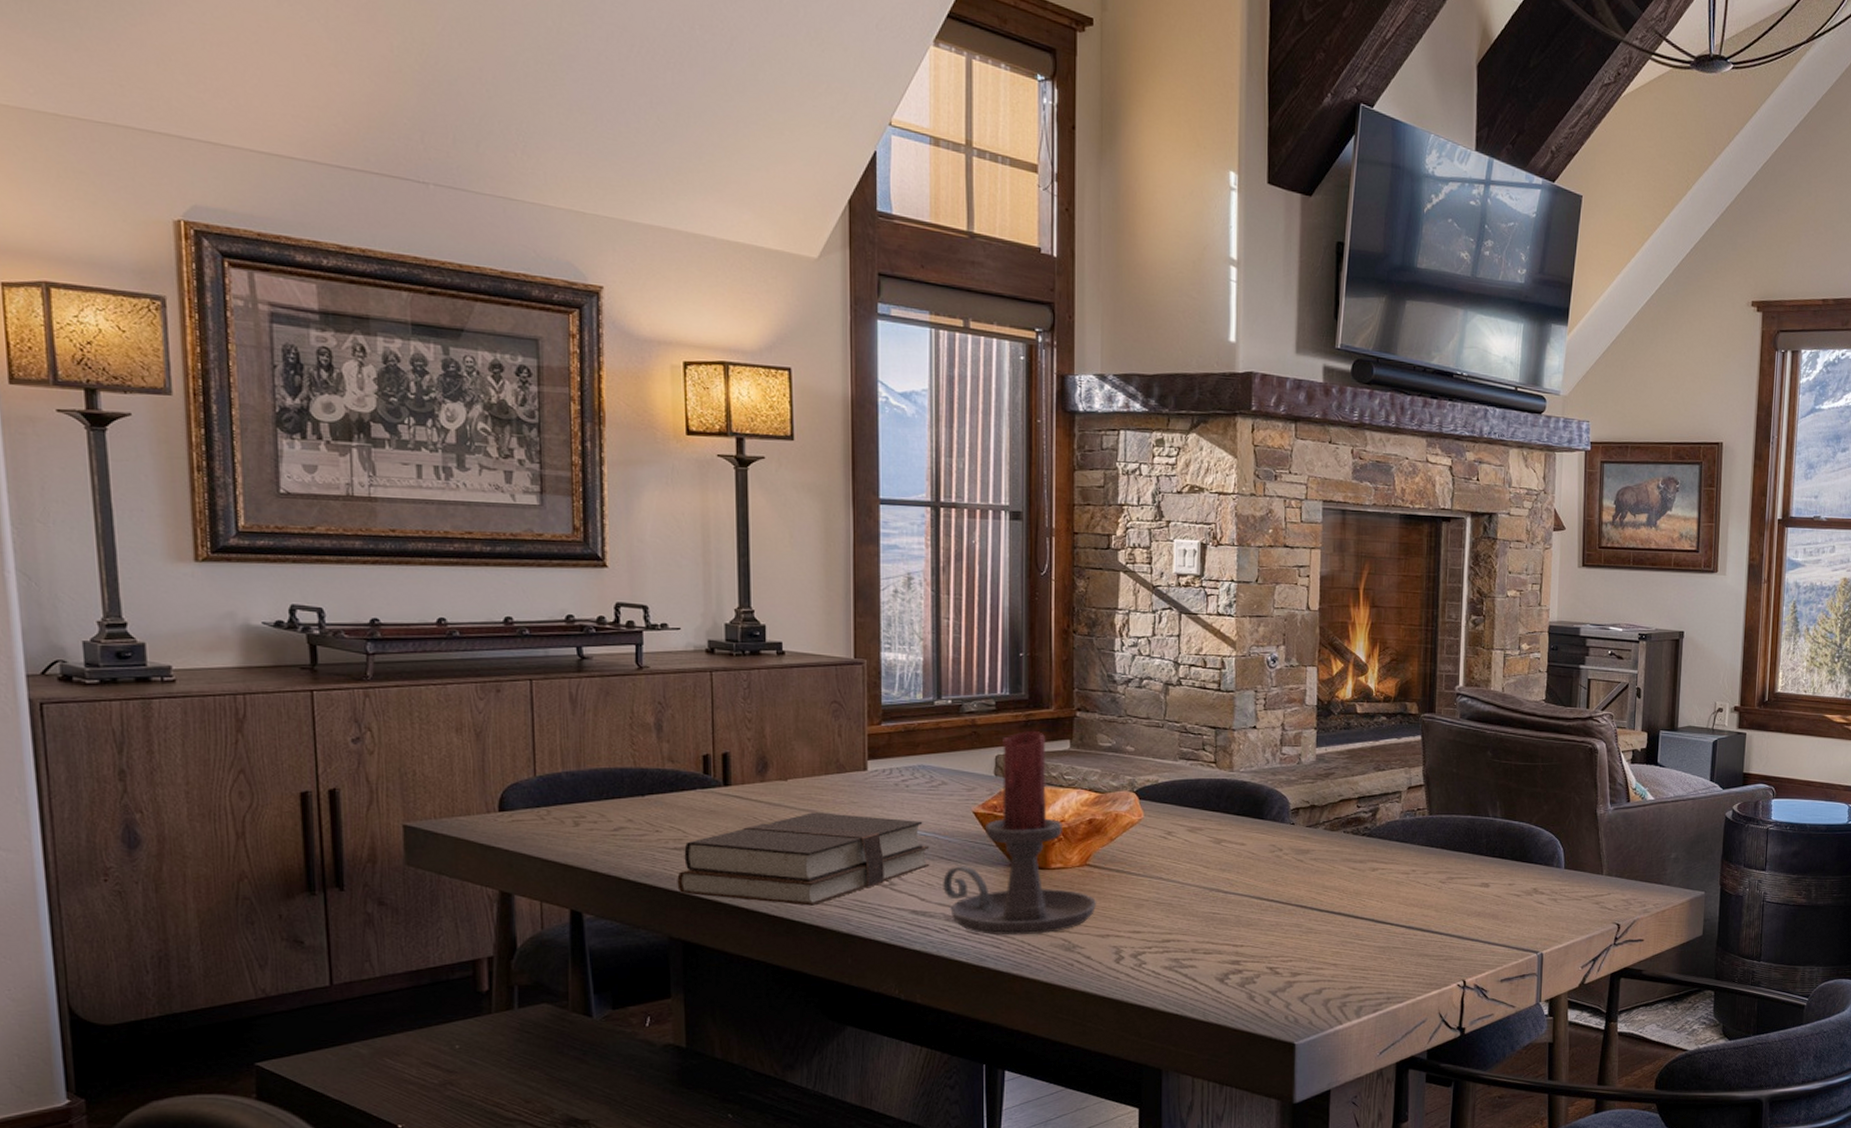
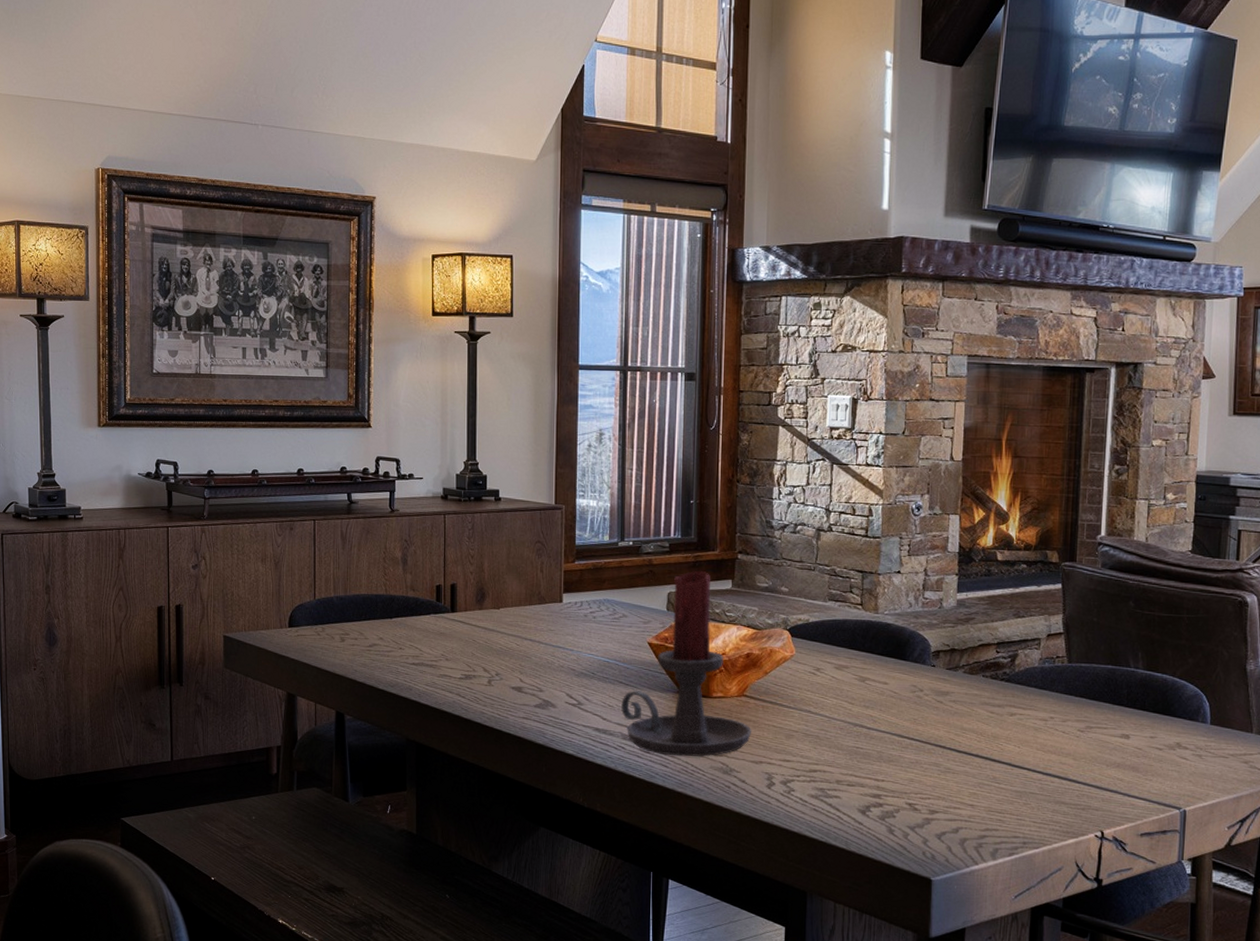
bible: present [677,812,930,906] -> none [414,637,612,719]

